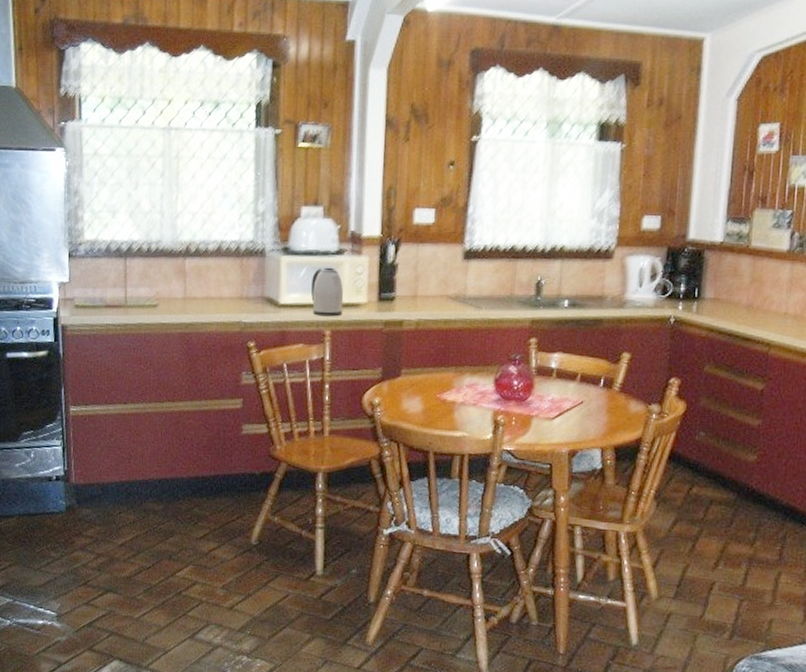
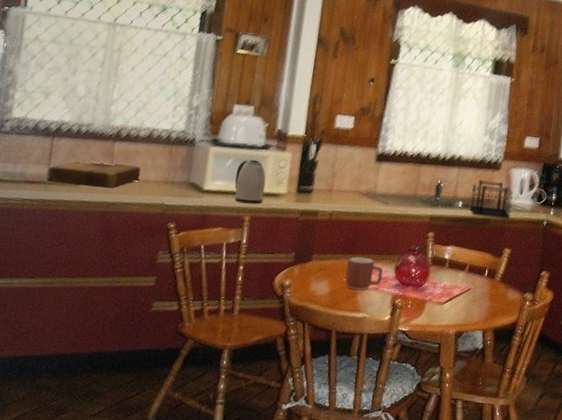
cutting board: none [125,281,214,308] -> present [47,161,141,188]
mug: none [439,369,481,407] -> present [345,256,383,291]
dish rack: none [577,272,631,319] -> present [469,179,514,219]

